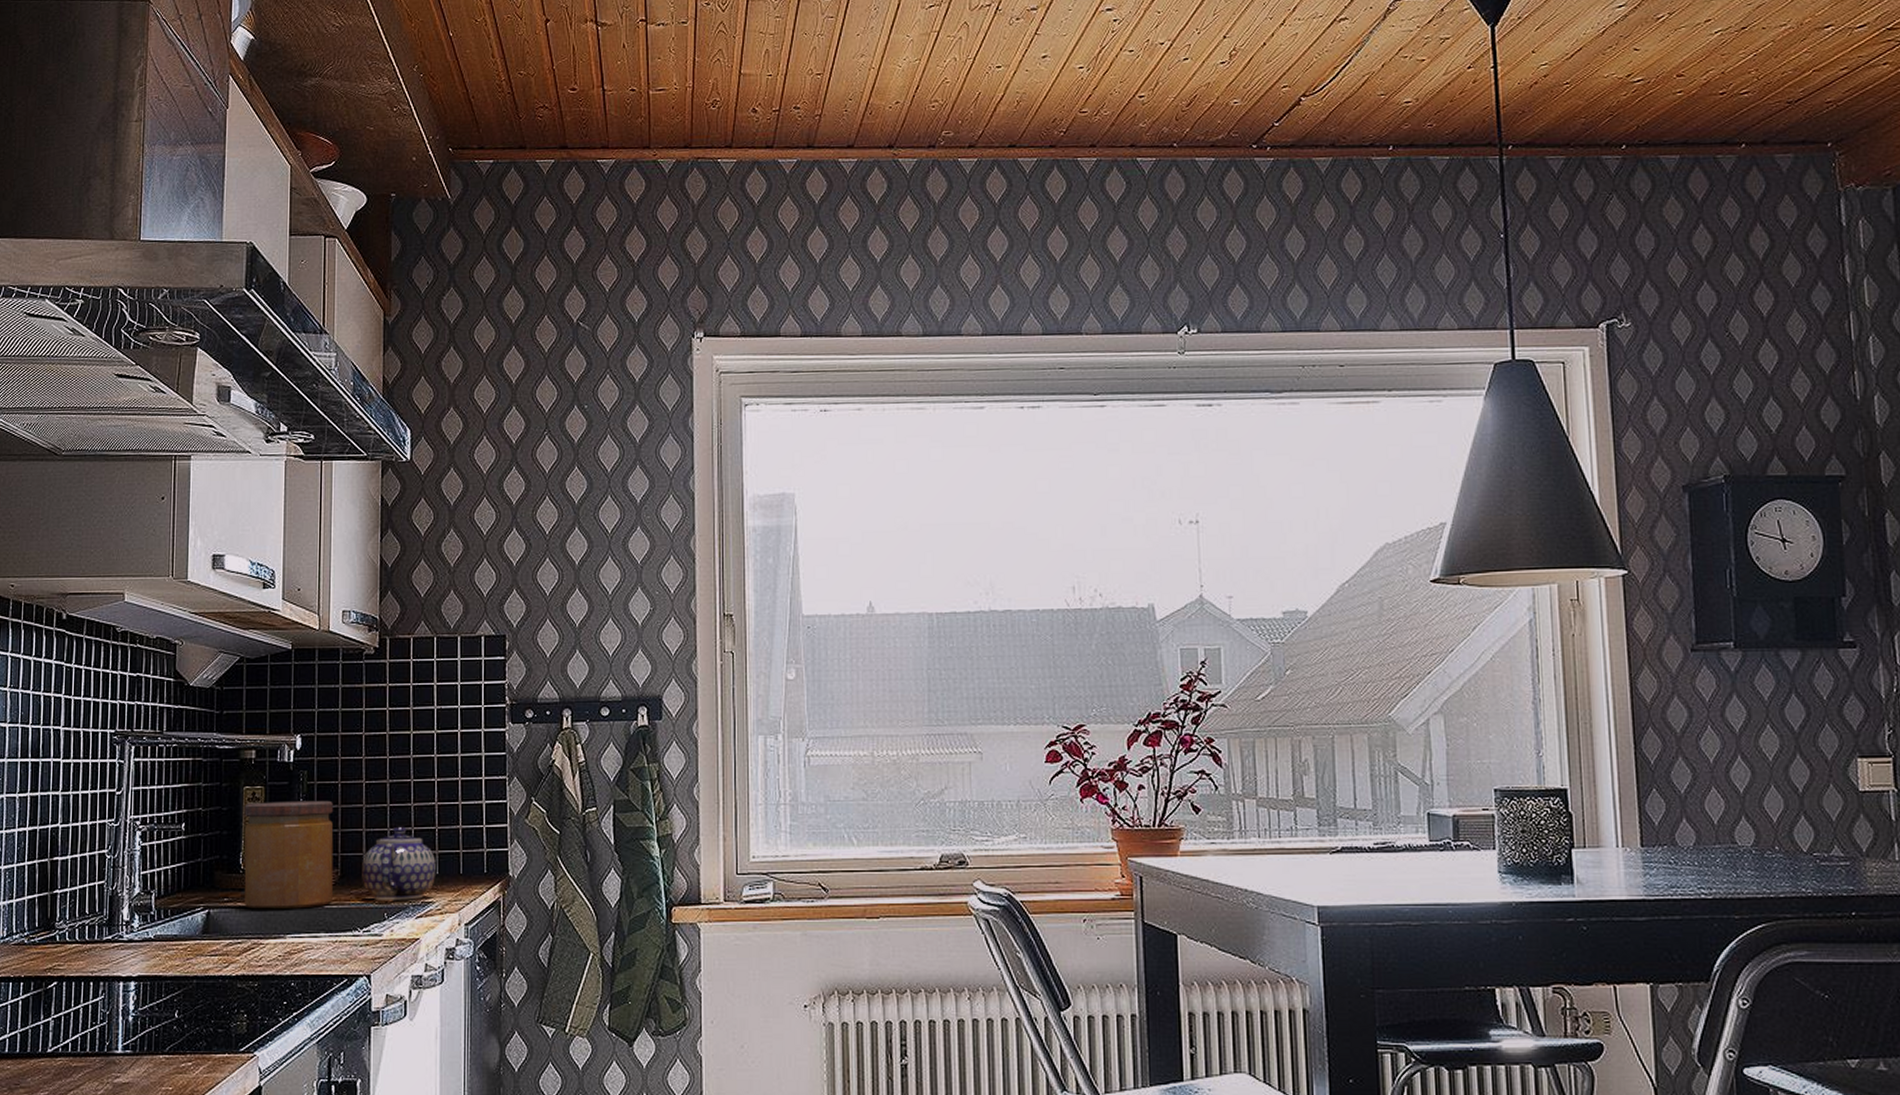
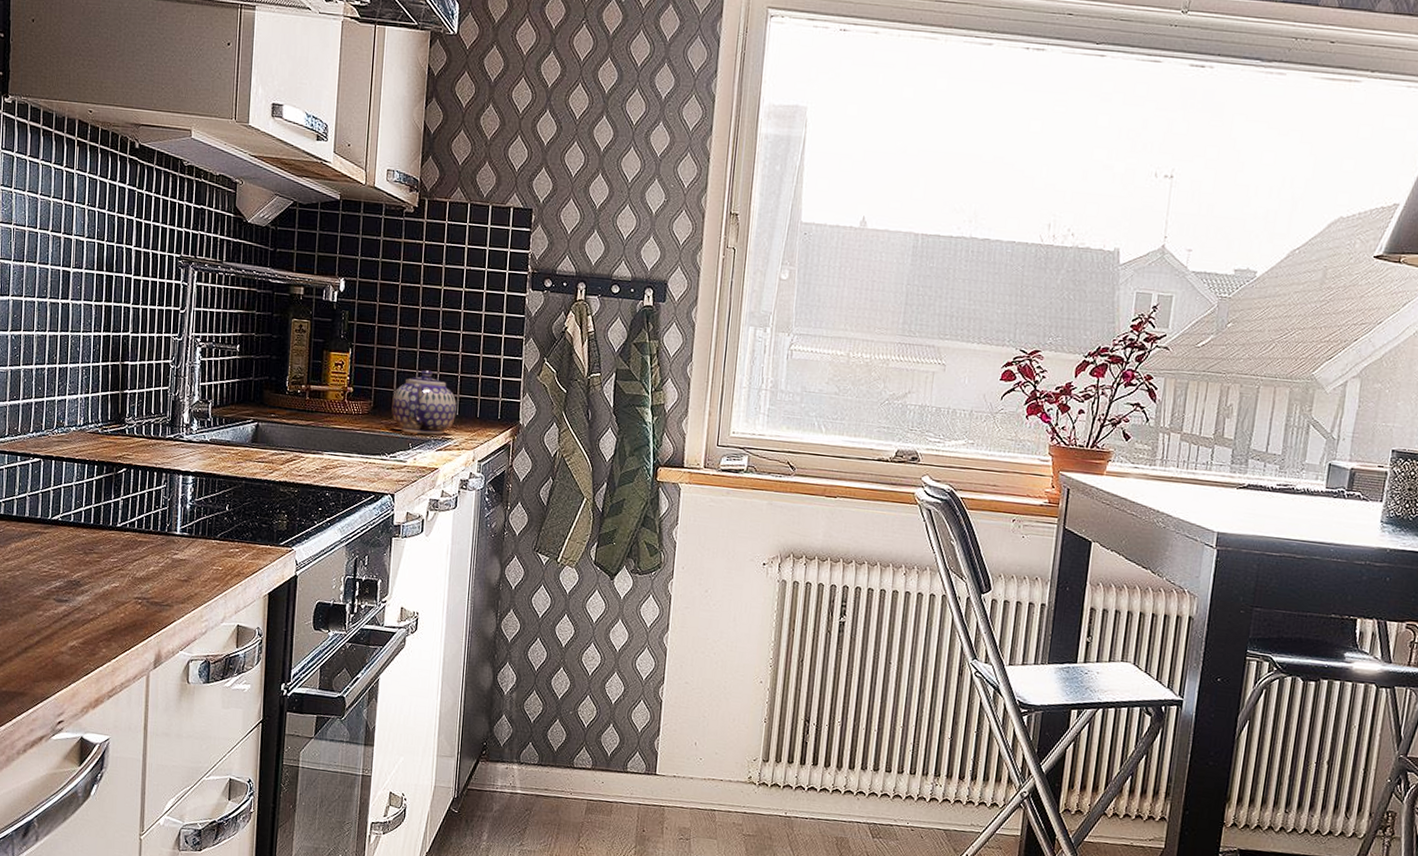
jar: present [244,800,334,910] -> none [288,334,370,432]

